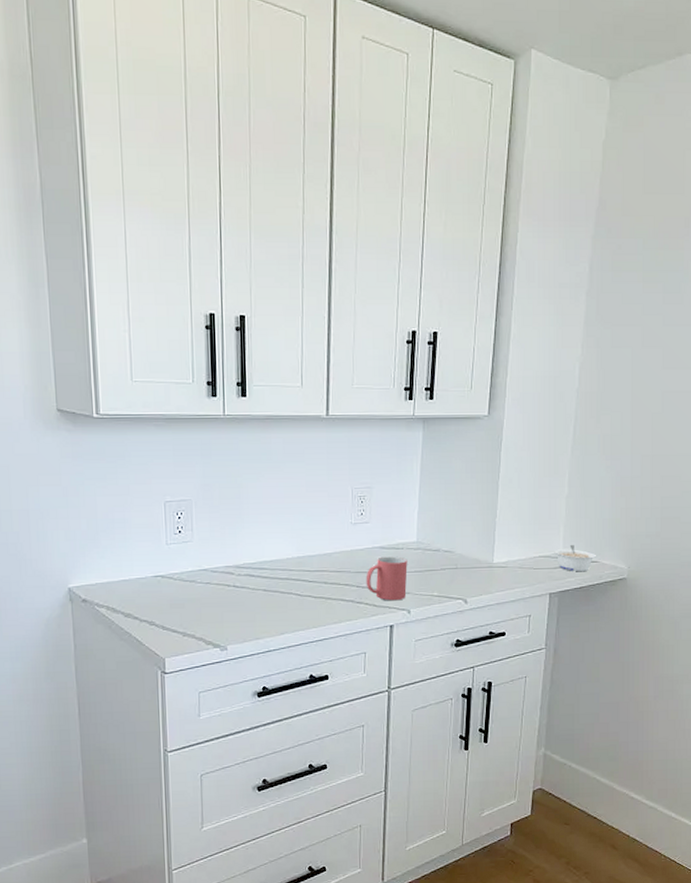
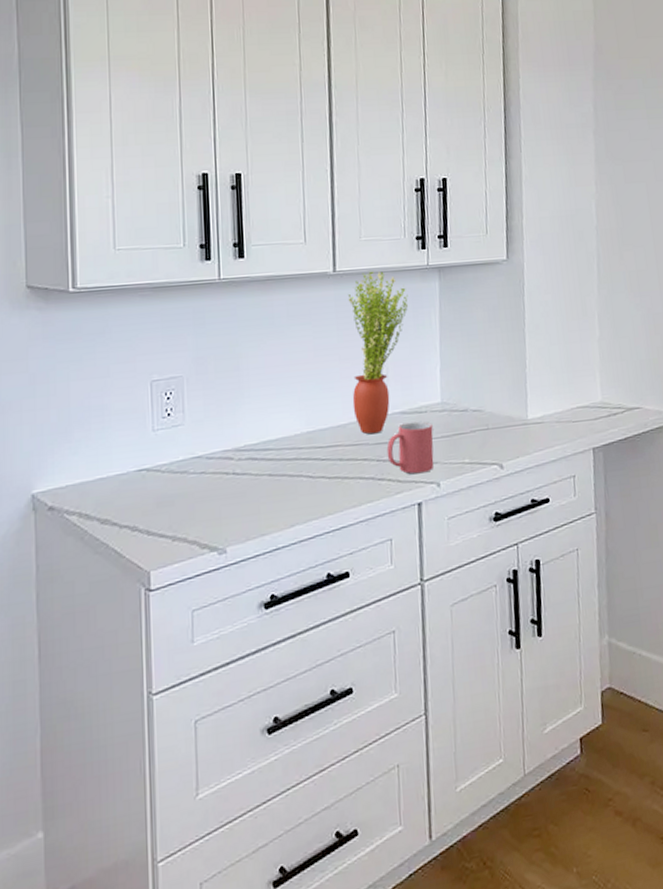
potted plant: none [338,417,393,564] -> present [347,271,408,435]
legume: present [554,544,596,572] -> none [592,390,638,421]

